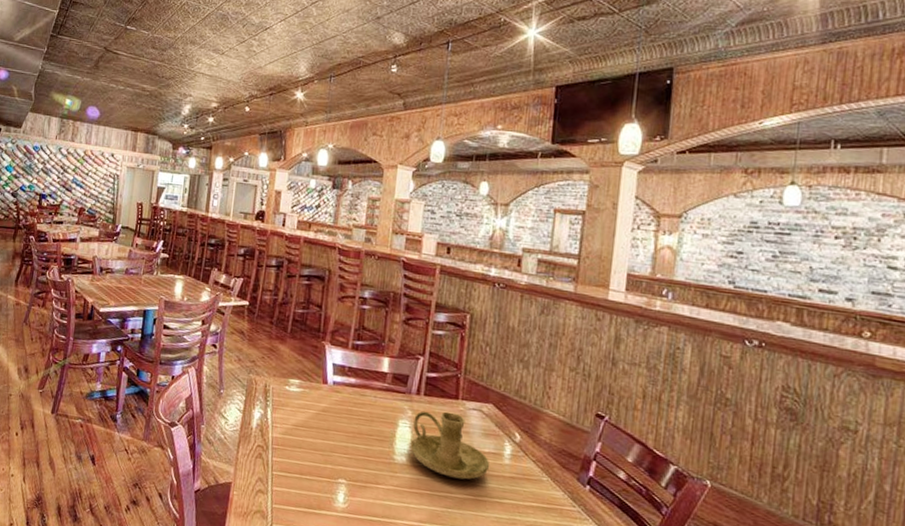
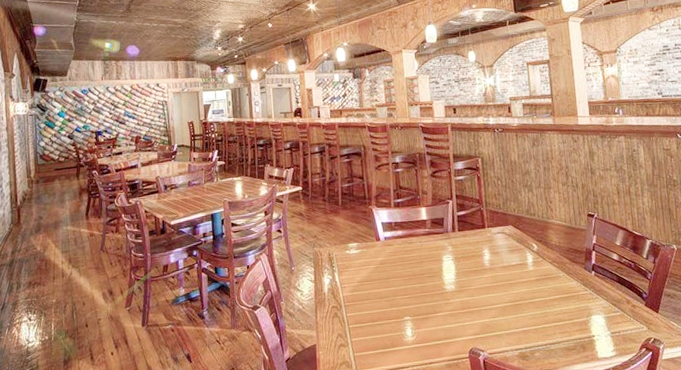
candle holder: present [410,411,490,480] -> none [454,239,520,293]

